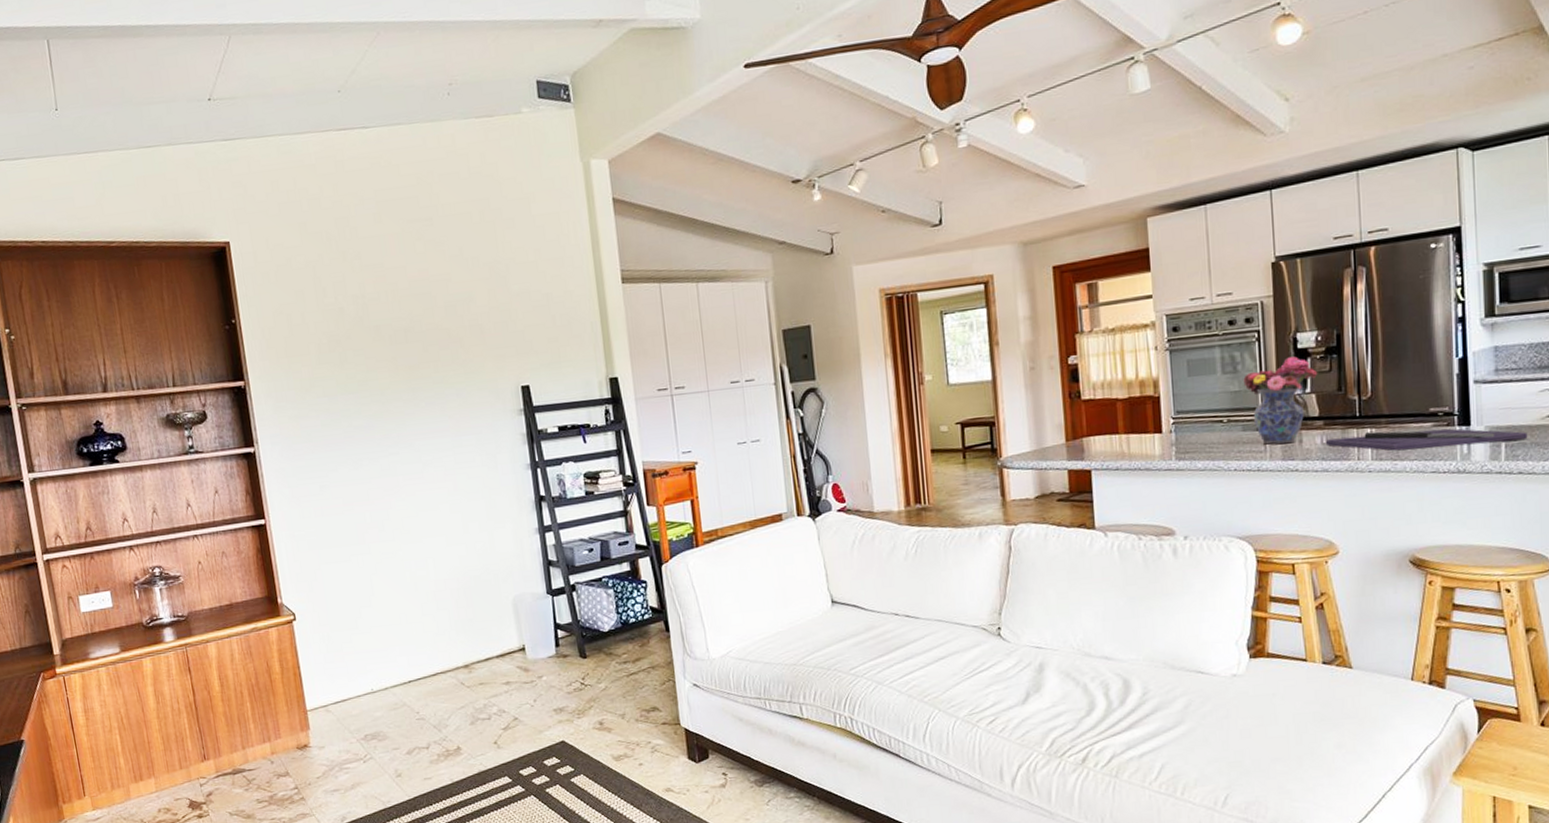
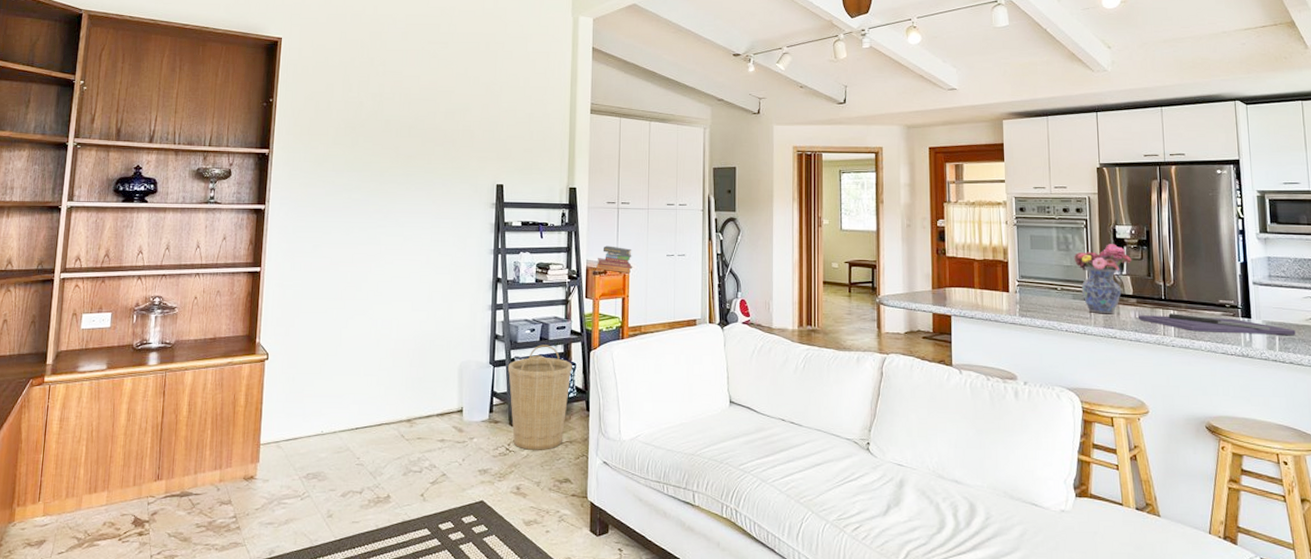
basket: none [568,564,644,682] -> present [507,345,572,450]
books: none [654,440,697,471] -> present [596,245,632,274]

